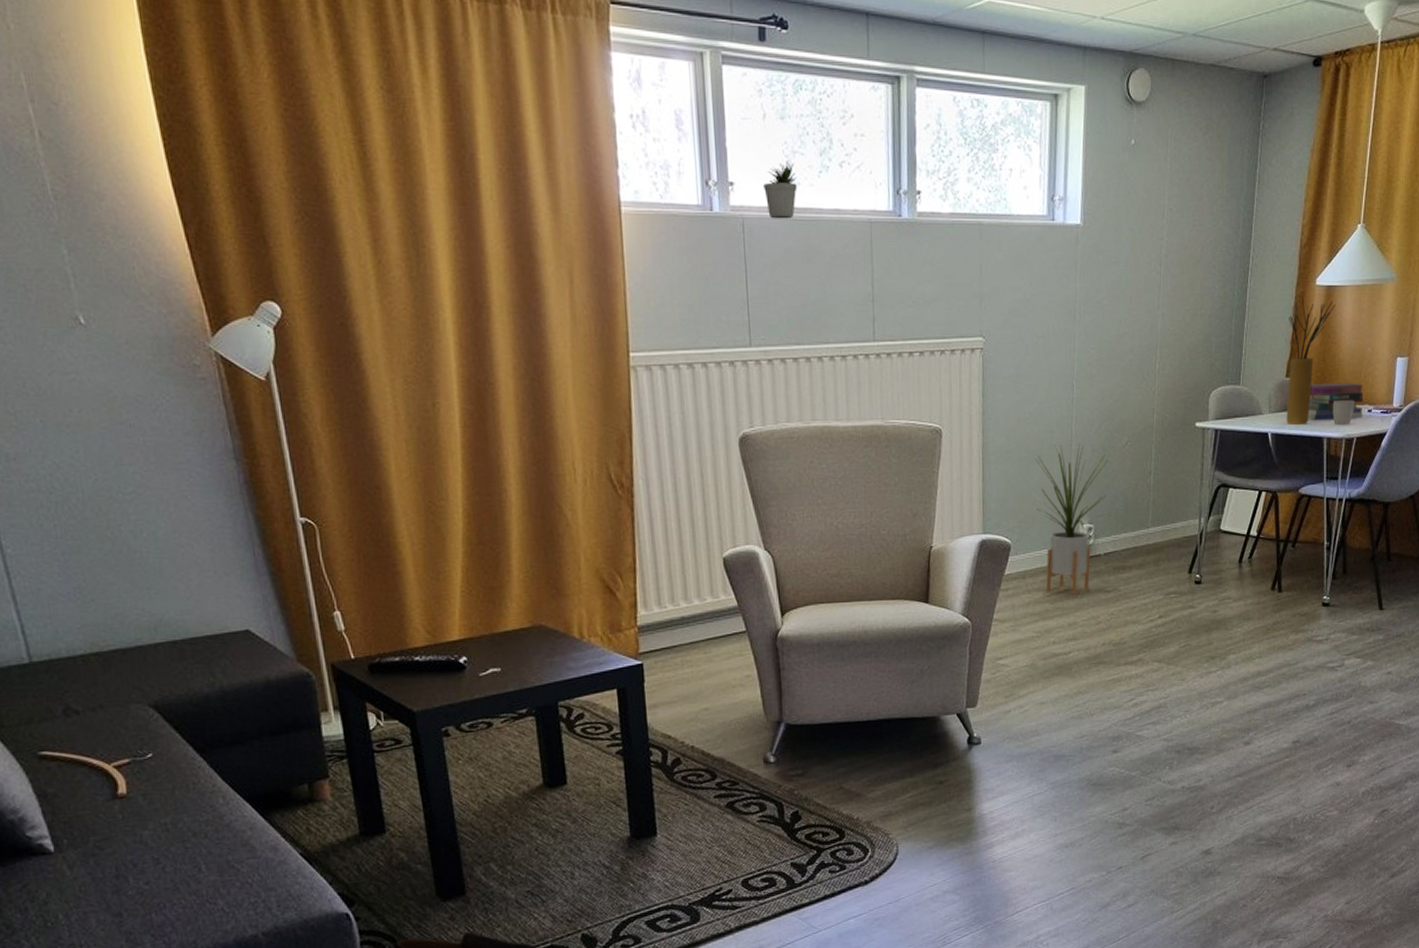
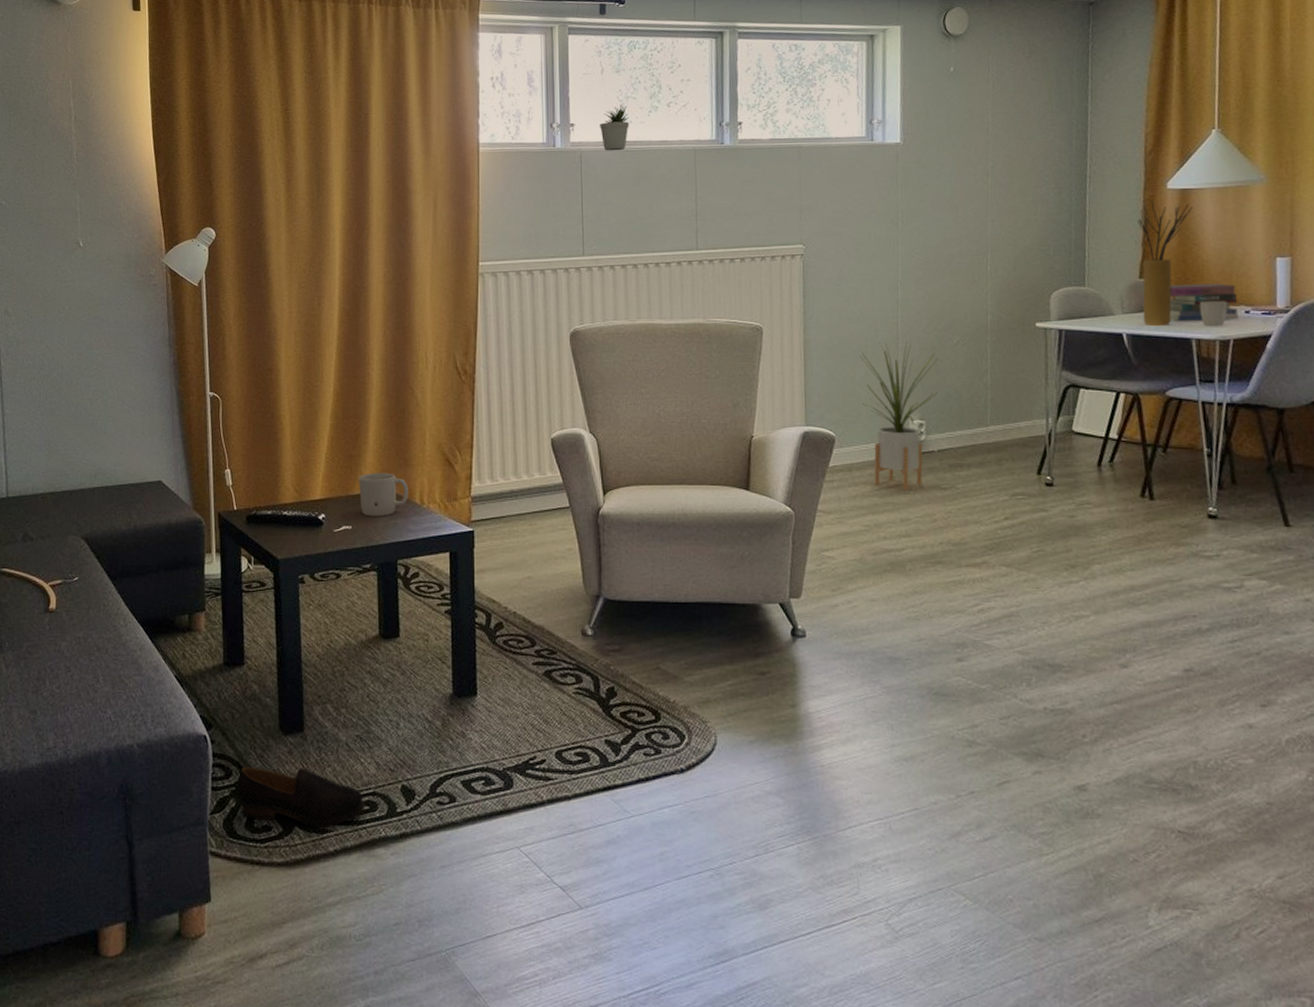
mug: none [503,605,566,656] -> present [358,472,409,517]

